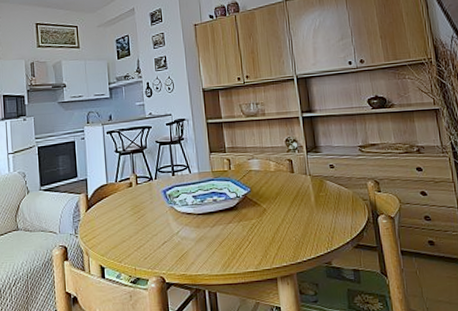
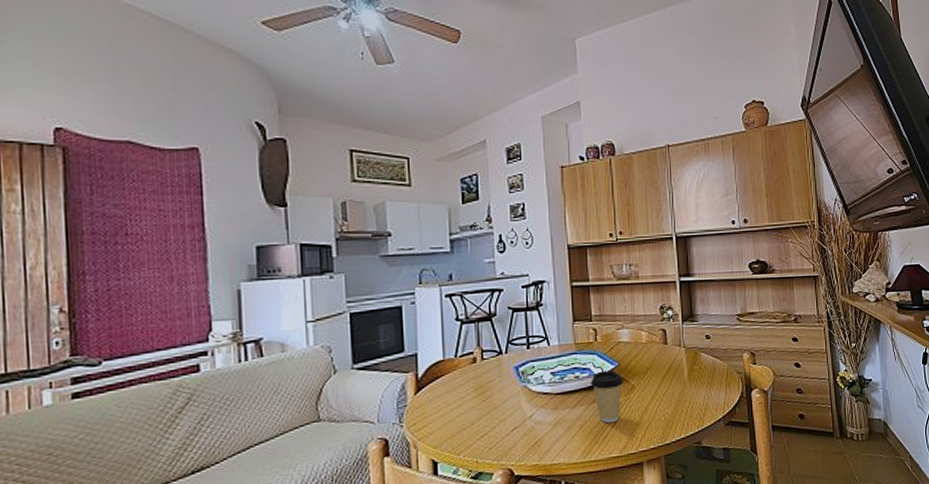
coffee cup: none [226,195,256,242] -> present [590,370,623,423]

